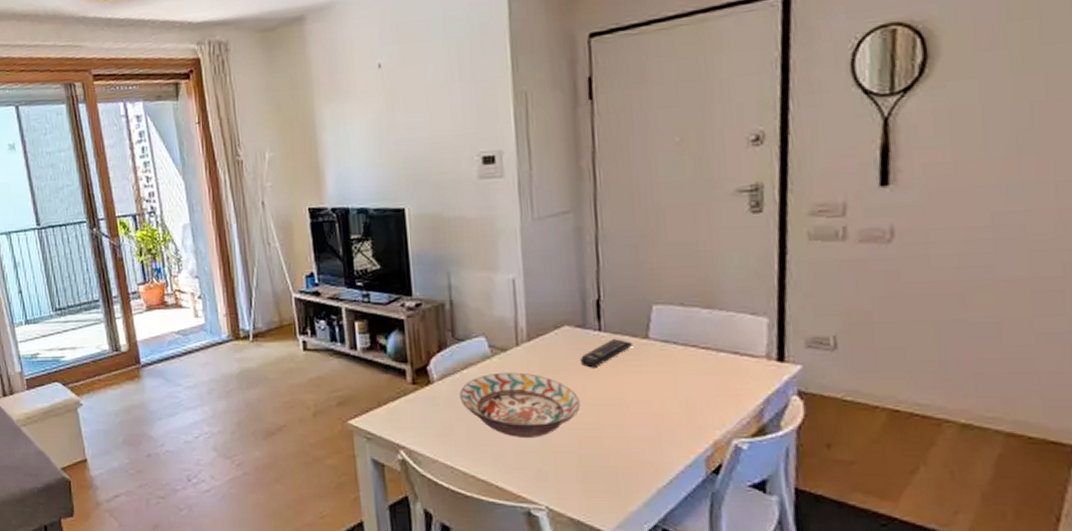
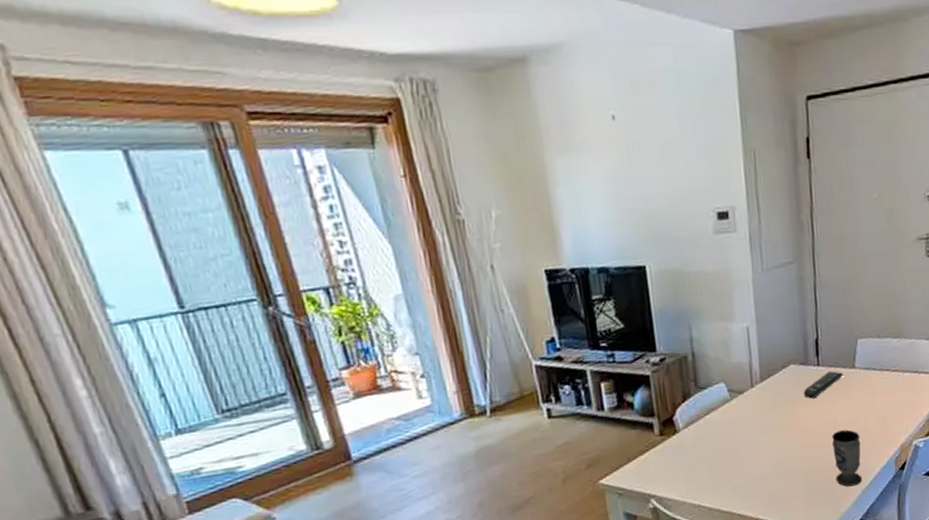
decorative bowl: present [459,372,581,437] -> none [703,410,804,469]
cup: none [617,411,658,482] -> present [832,429,862,487]

